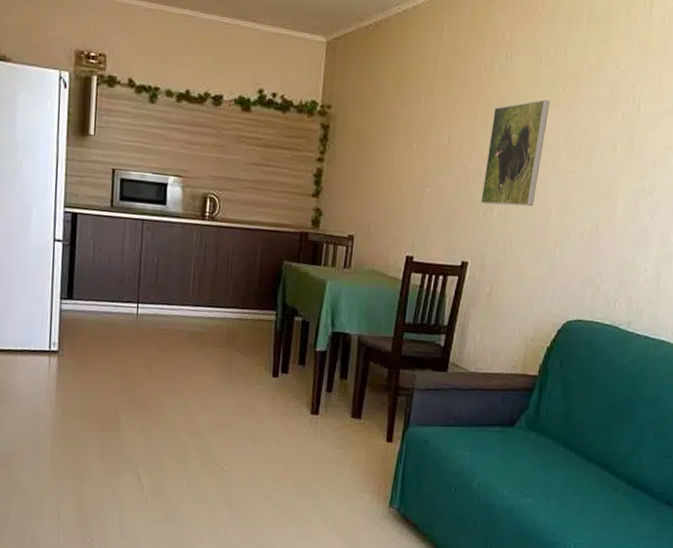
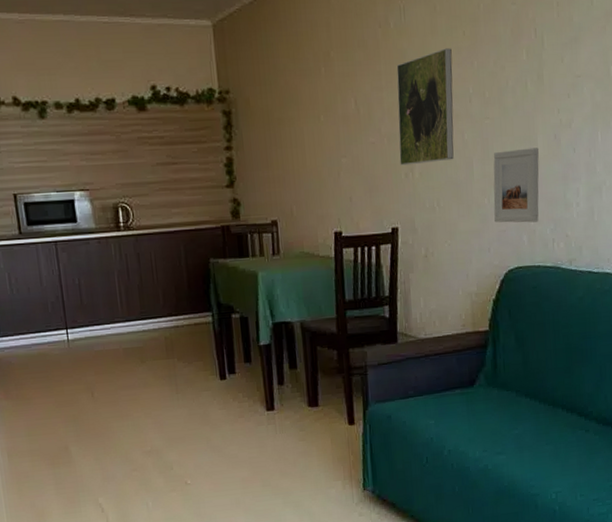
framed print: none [562,206,617,280] -> present [493,148,539,223]

